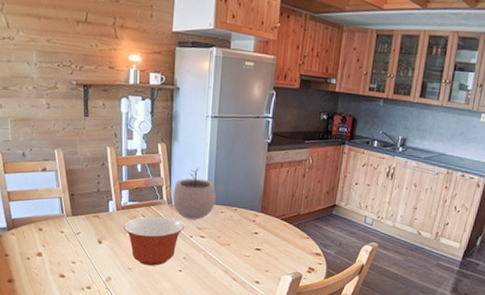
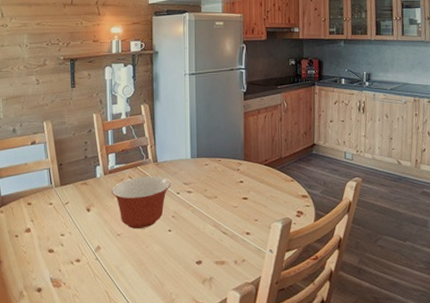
plant pot: present [172,167,216,220] -> none [158,123,199,175]

